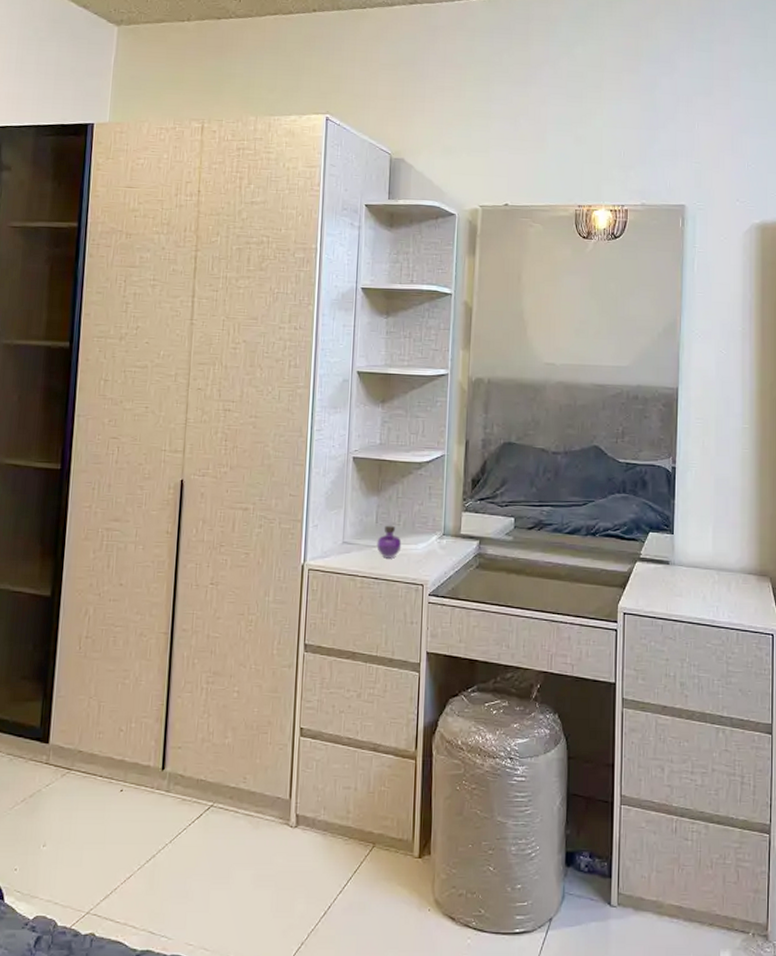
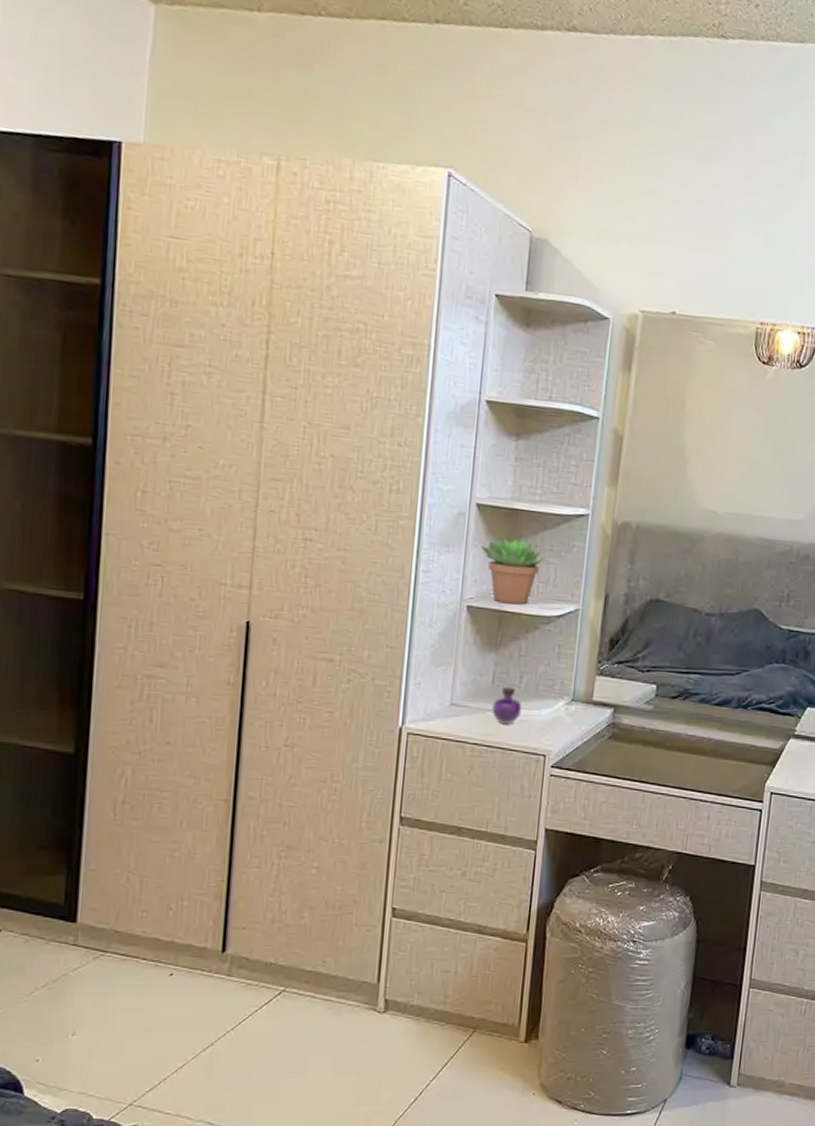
succulent plant: none [362,398,414,454] -> present [481,538,545,604]

